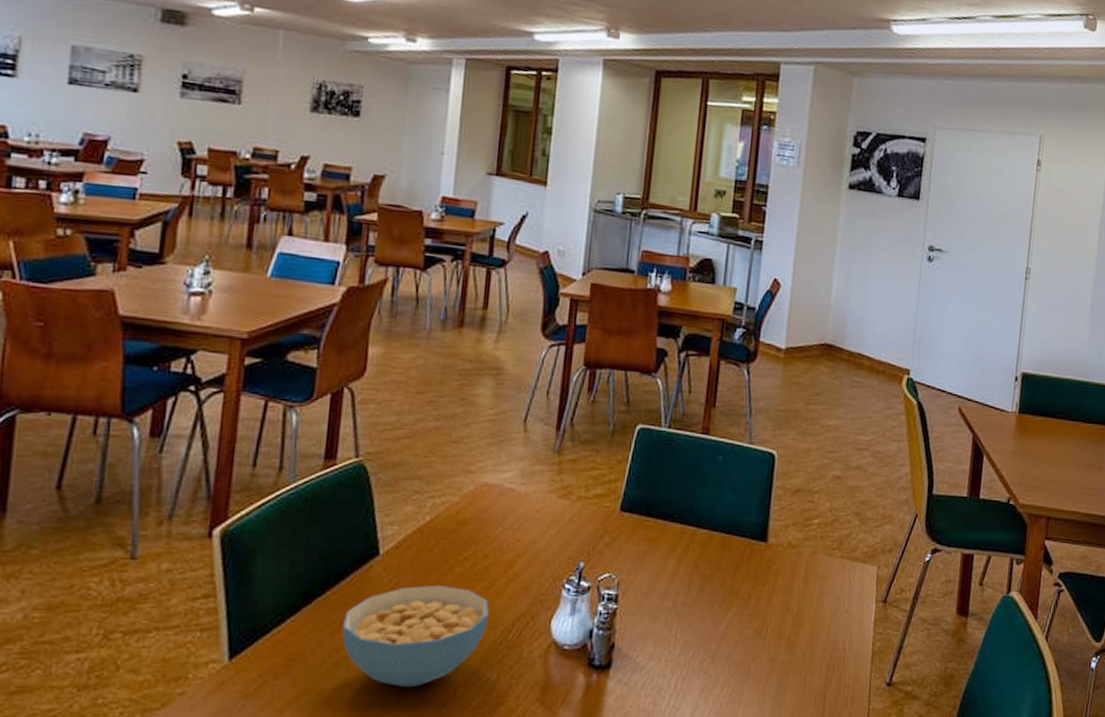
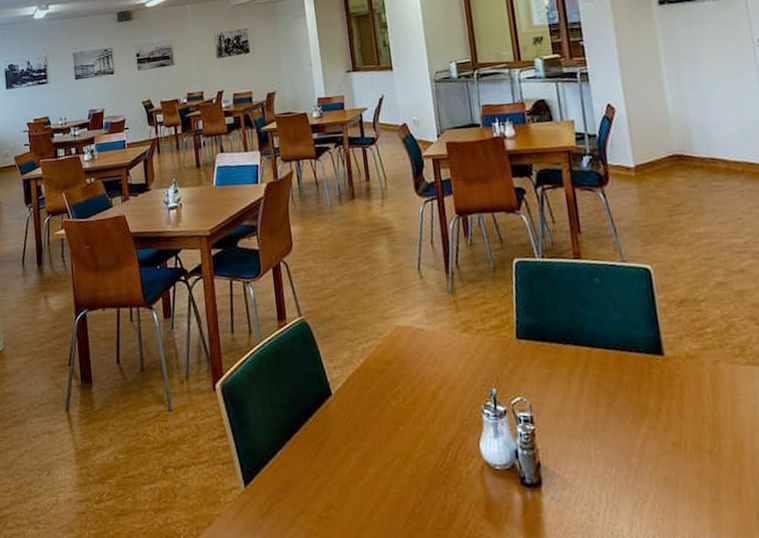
cereal bowl: present [342,585,489,688] -> none [317,417,428,507]

